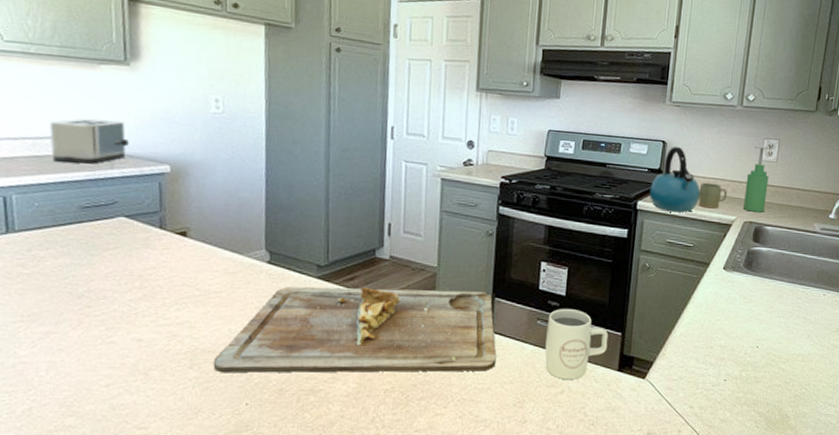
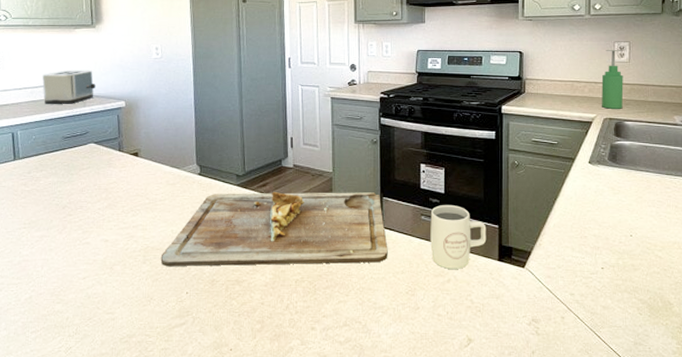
kettle: present [649,147,700,213] -> none [511,56,559,114]
mug: present [698,182,727,209] -> none [558,85,584,108]

